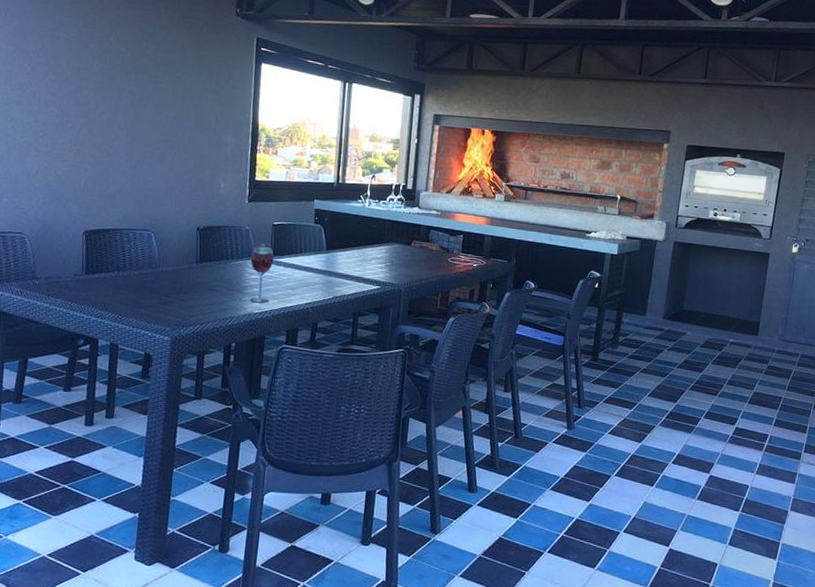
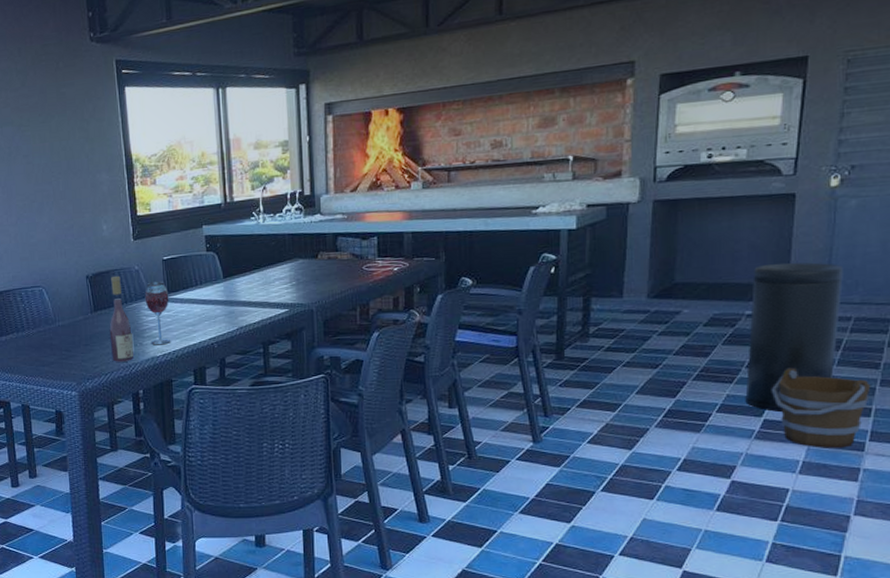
wine bottle: none [210,231,235,314] -> present [109,275,136,362]
pedal bin: none [724,305,796,422] -> present [745,262,843,412]
bucket: none [742,388,808,456] -> present [771,367,871,448]

